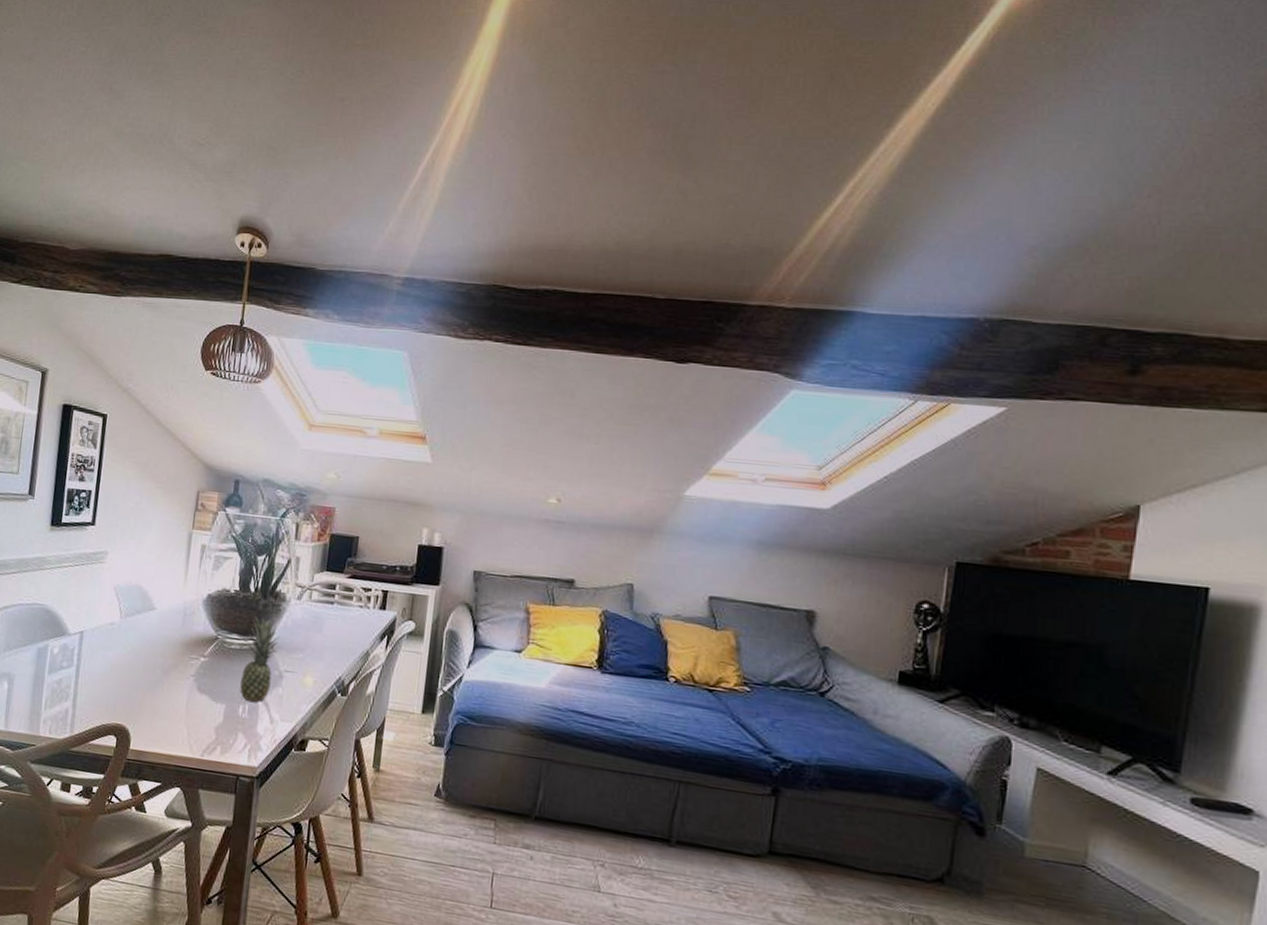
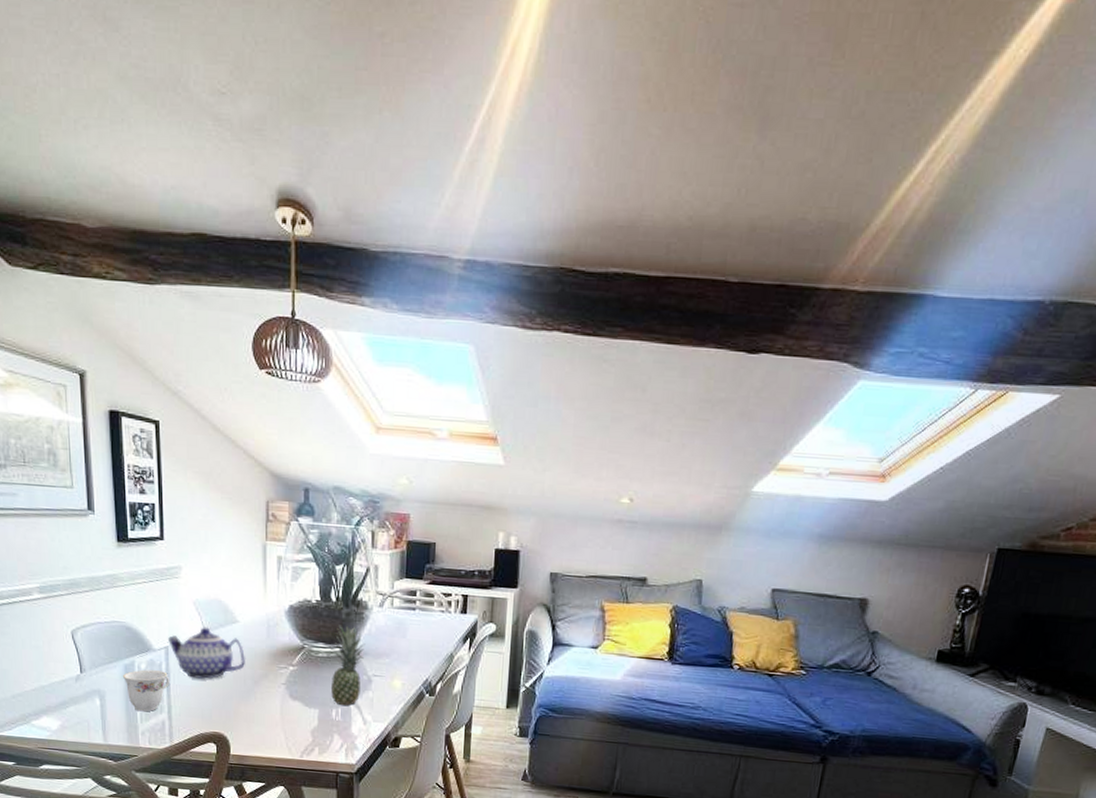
teacup: none [34,654,80,699] -> present [122,669,169,712]
teapot: none [83,613,159,667] -> present [167,627,246,679]

